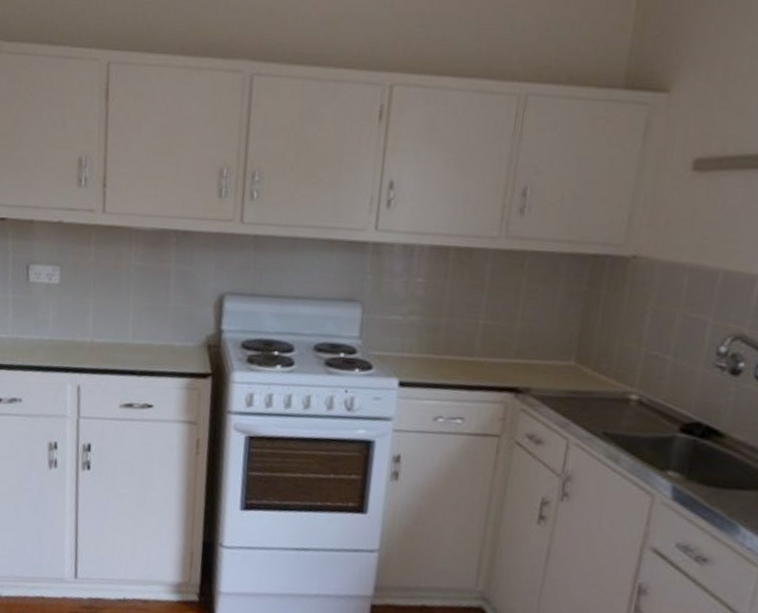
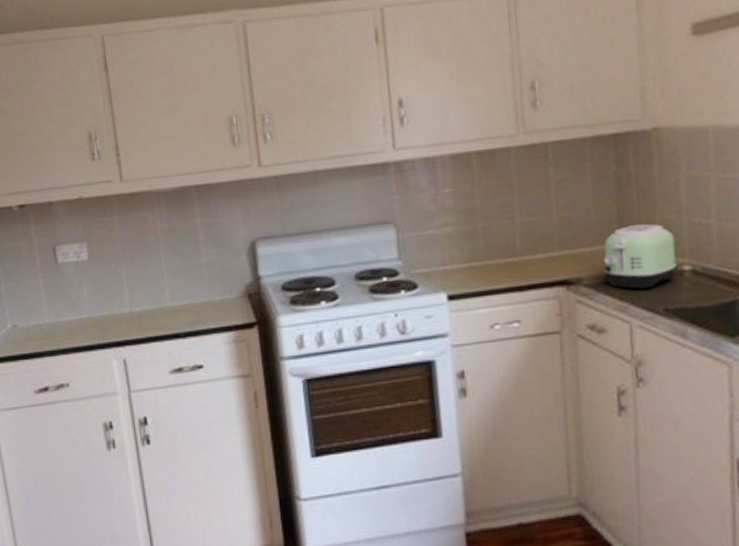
toaster: none [553,346,629,410] -> present [603,224,678,289]

